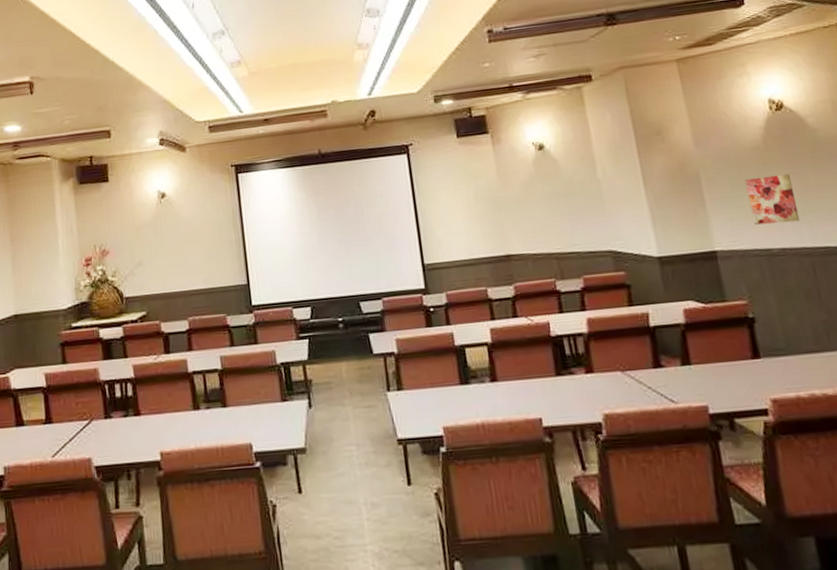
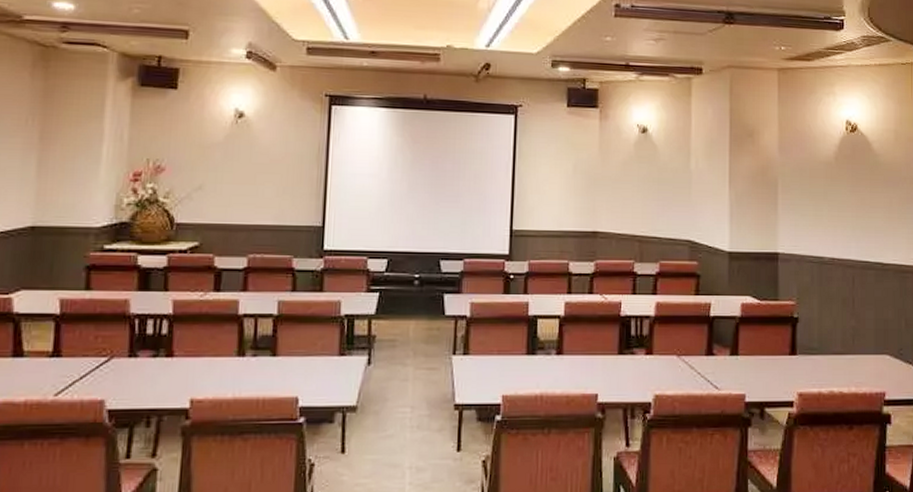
wall art: present [745,174,800,225] -> none [814,190,851,236]

